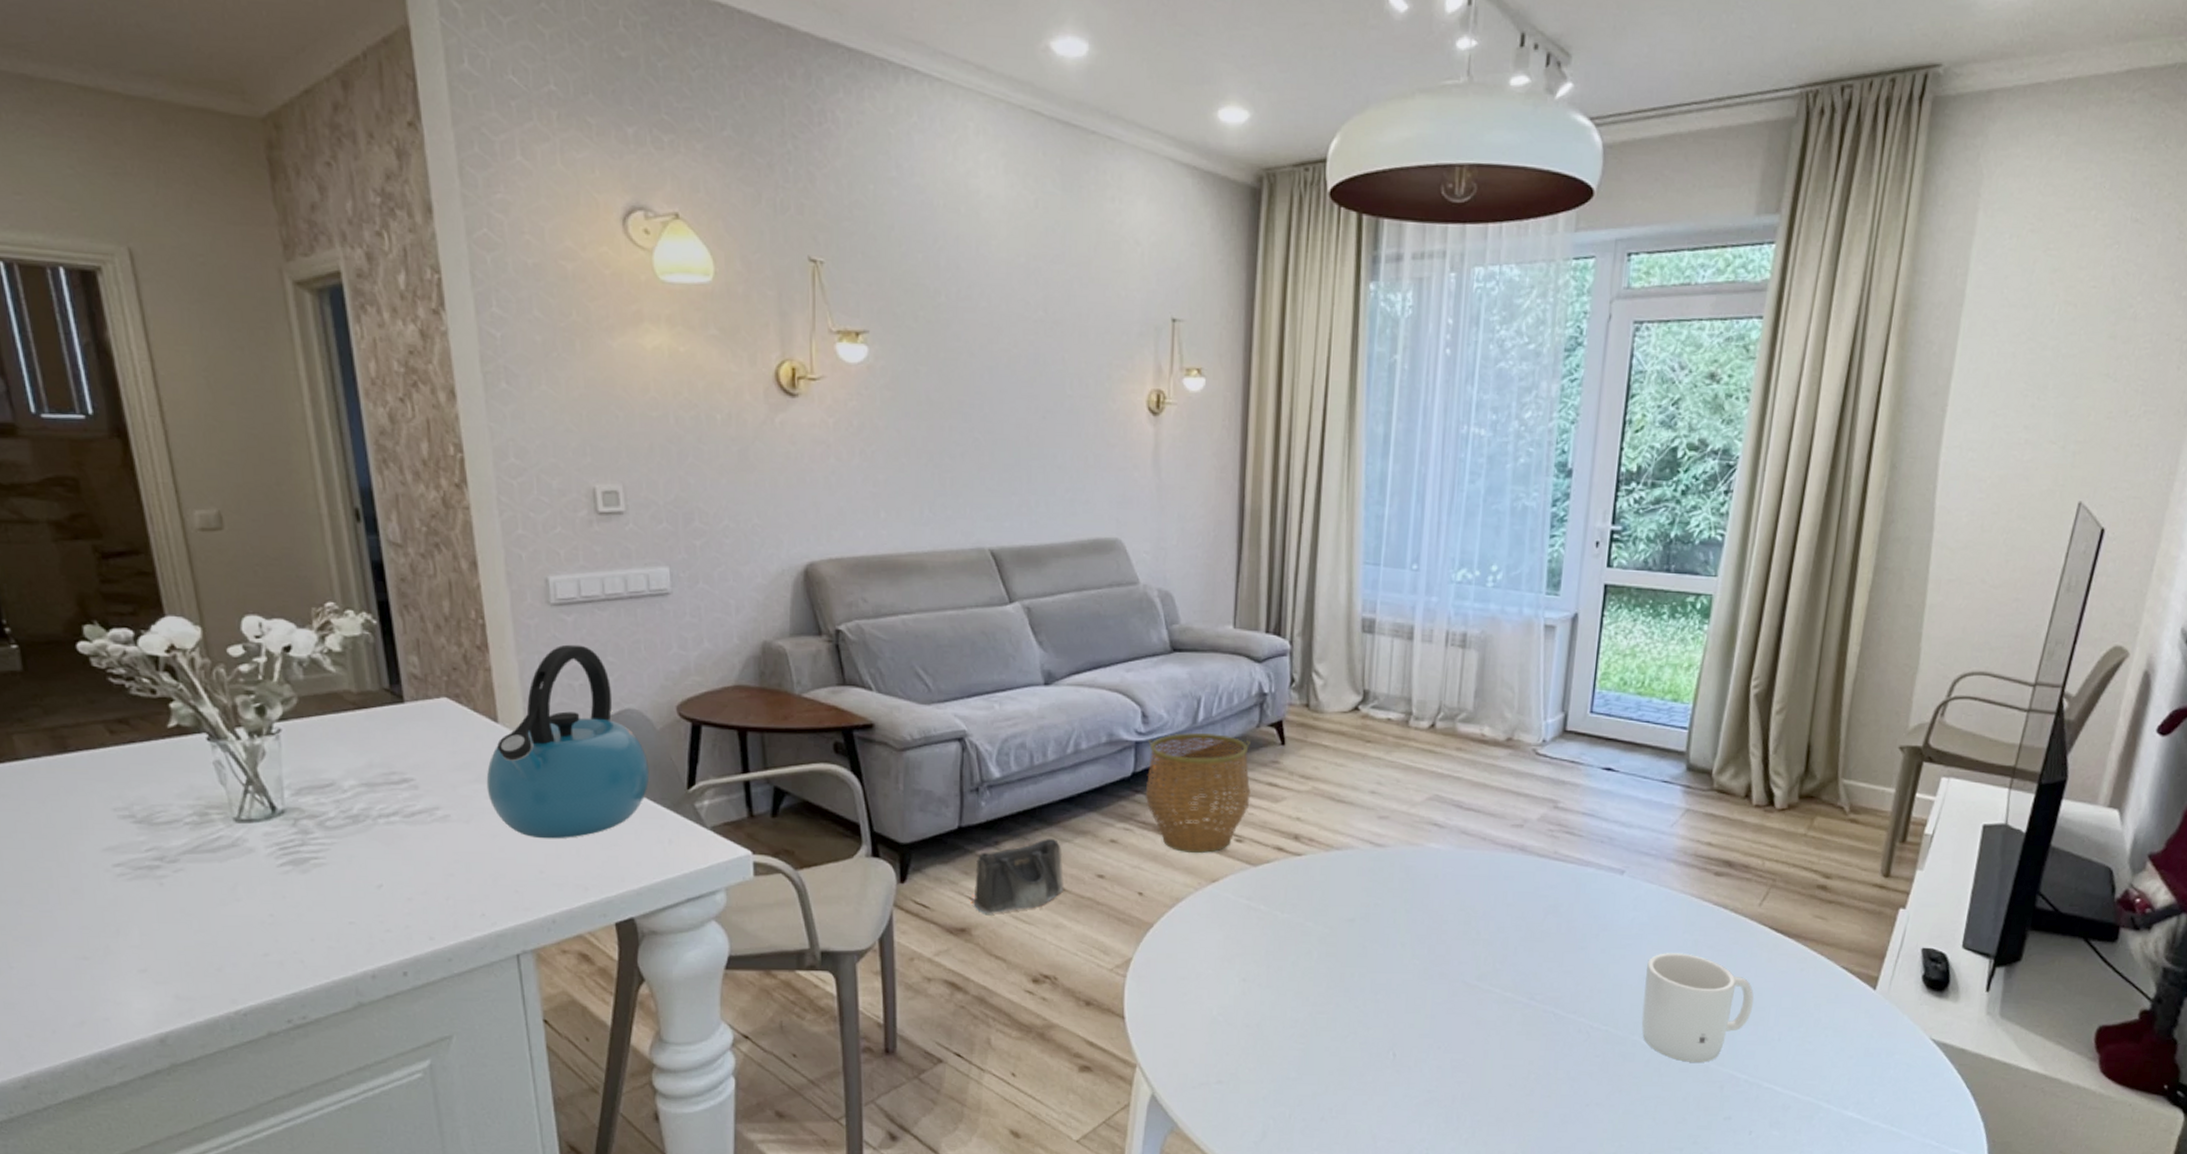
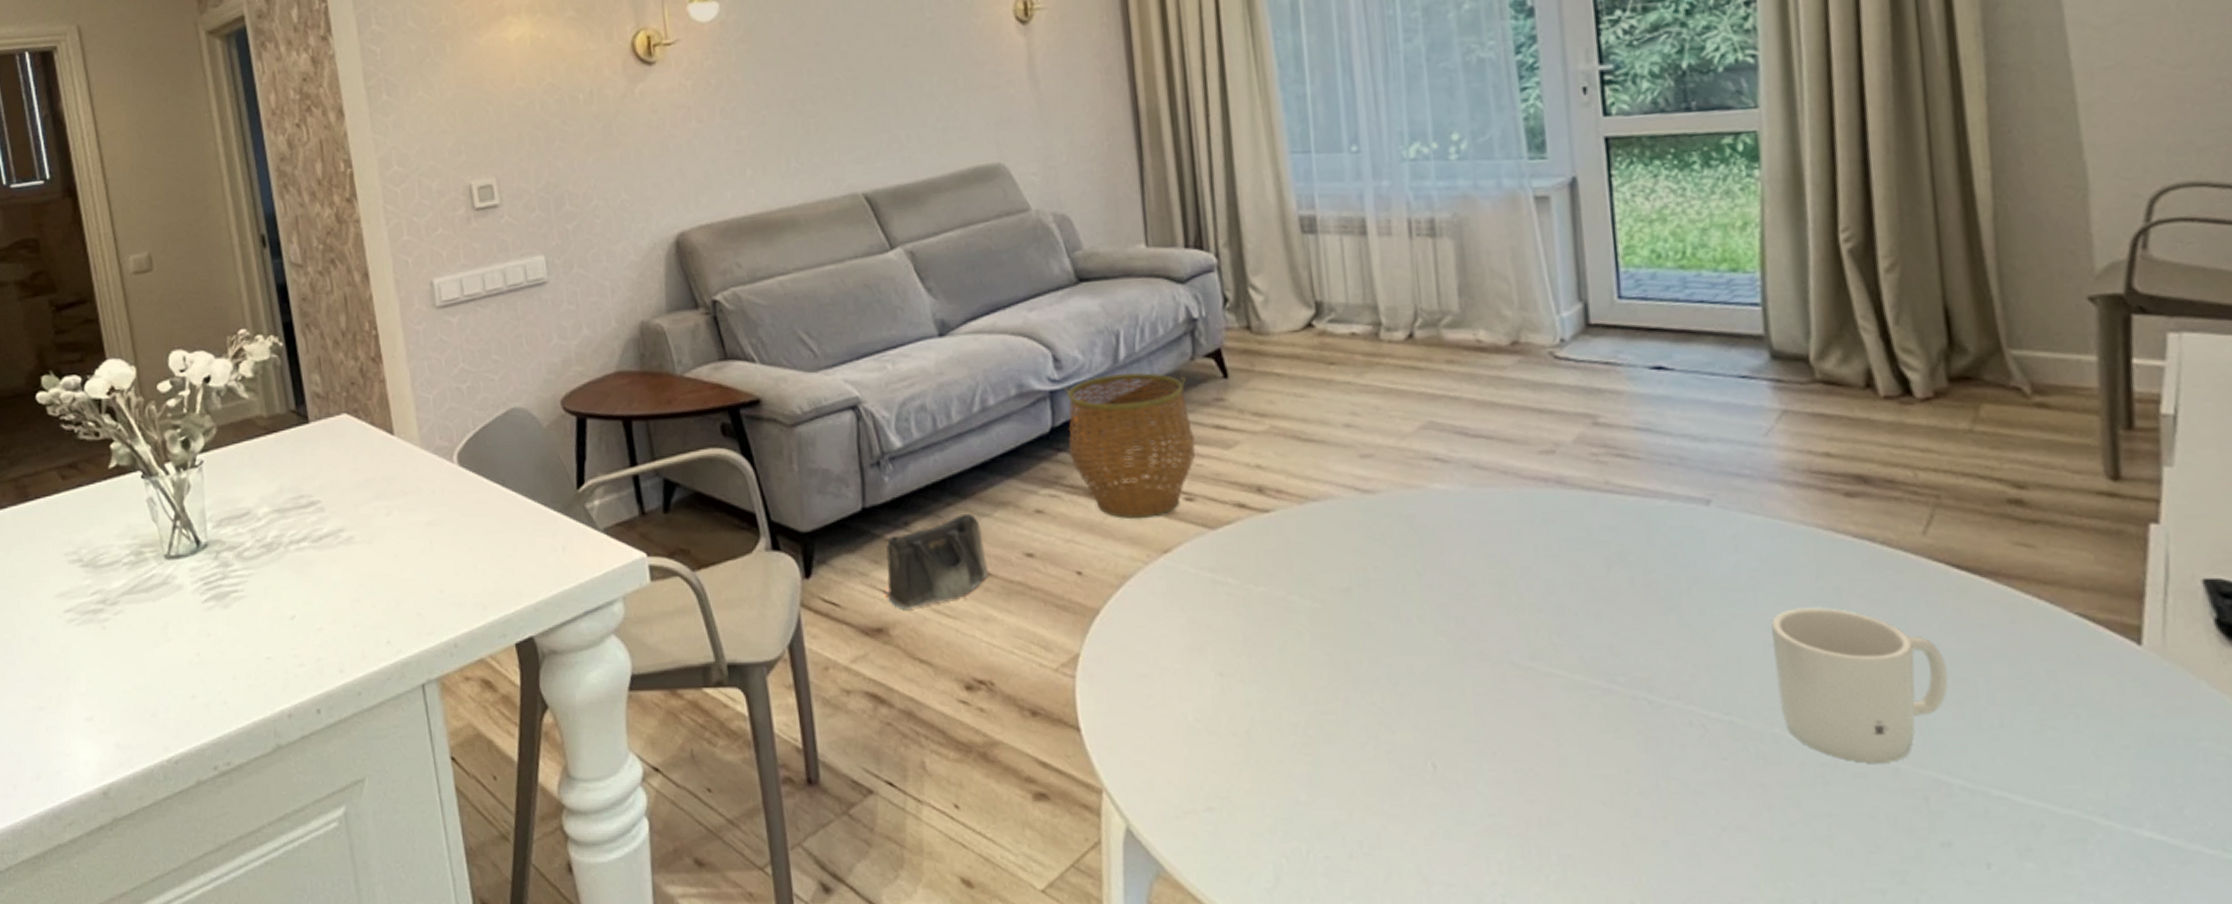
kettle: present [486,644,650,839] -> none [385,346,539,555]

